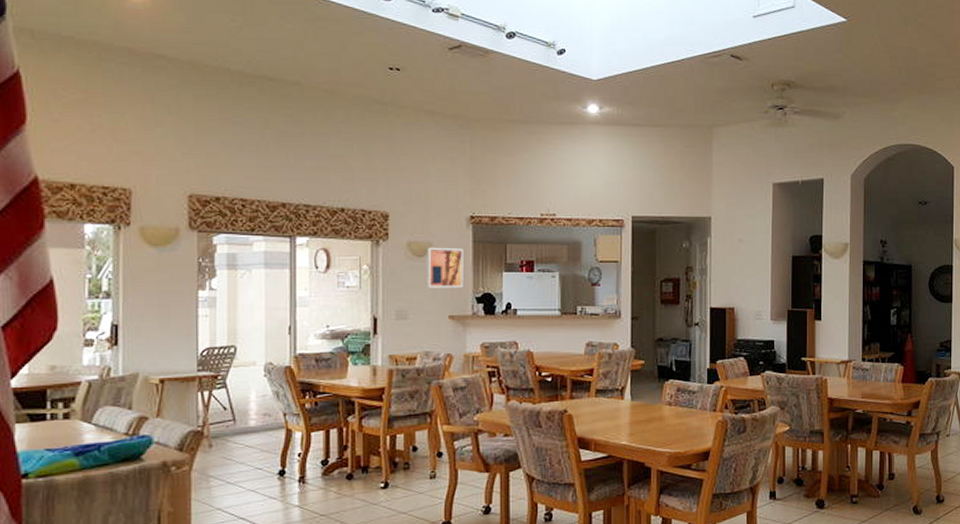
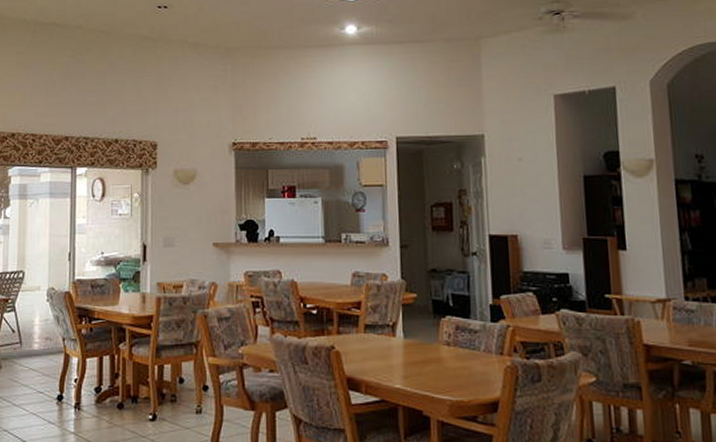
wall art: present [426,247,464,288] -> none [191,174,227,215]

